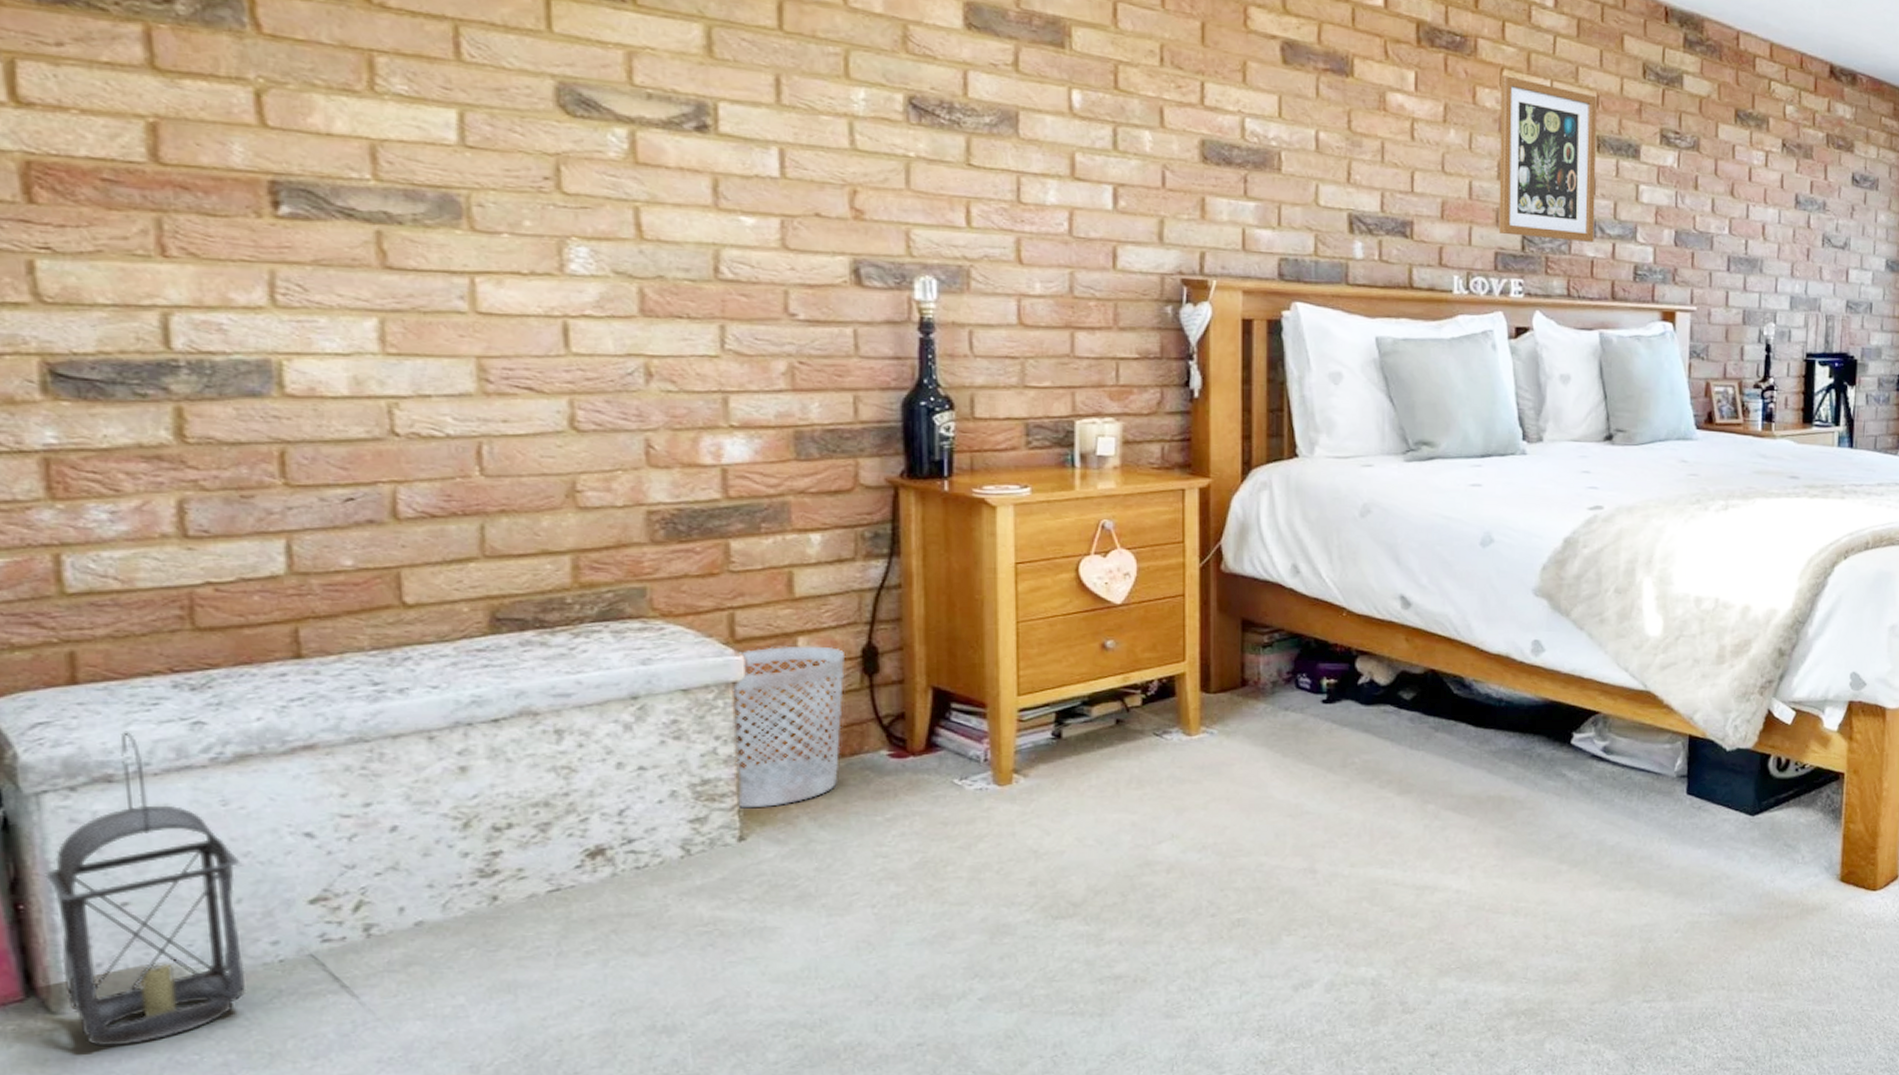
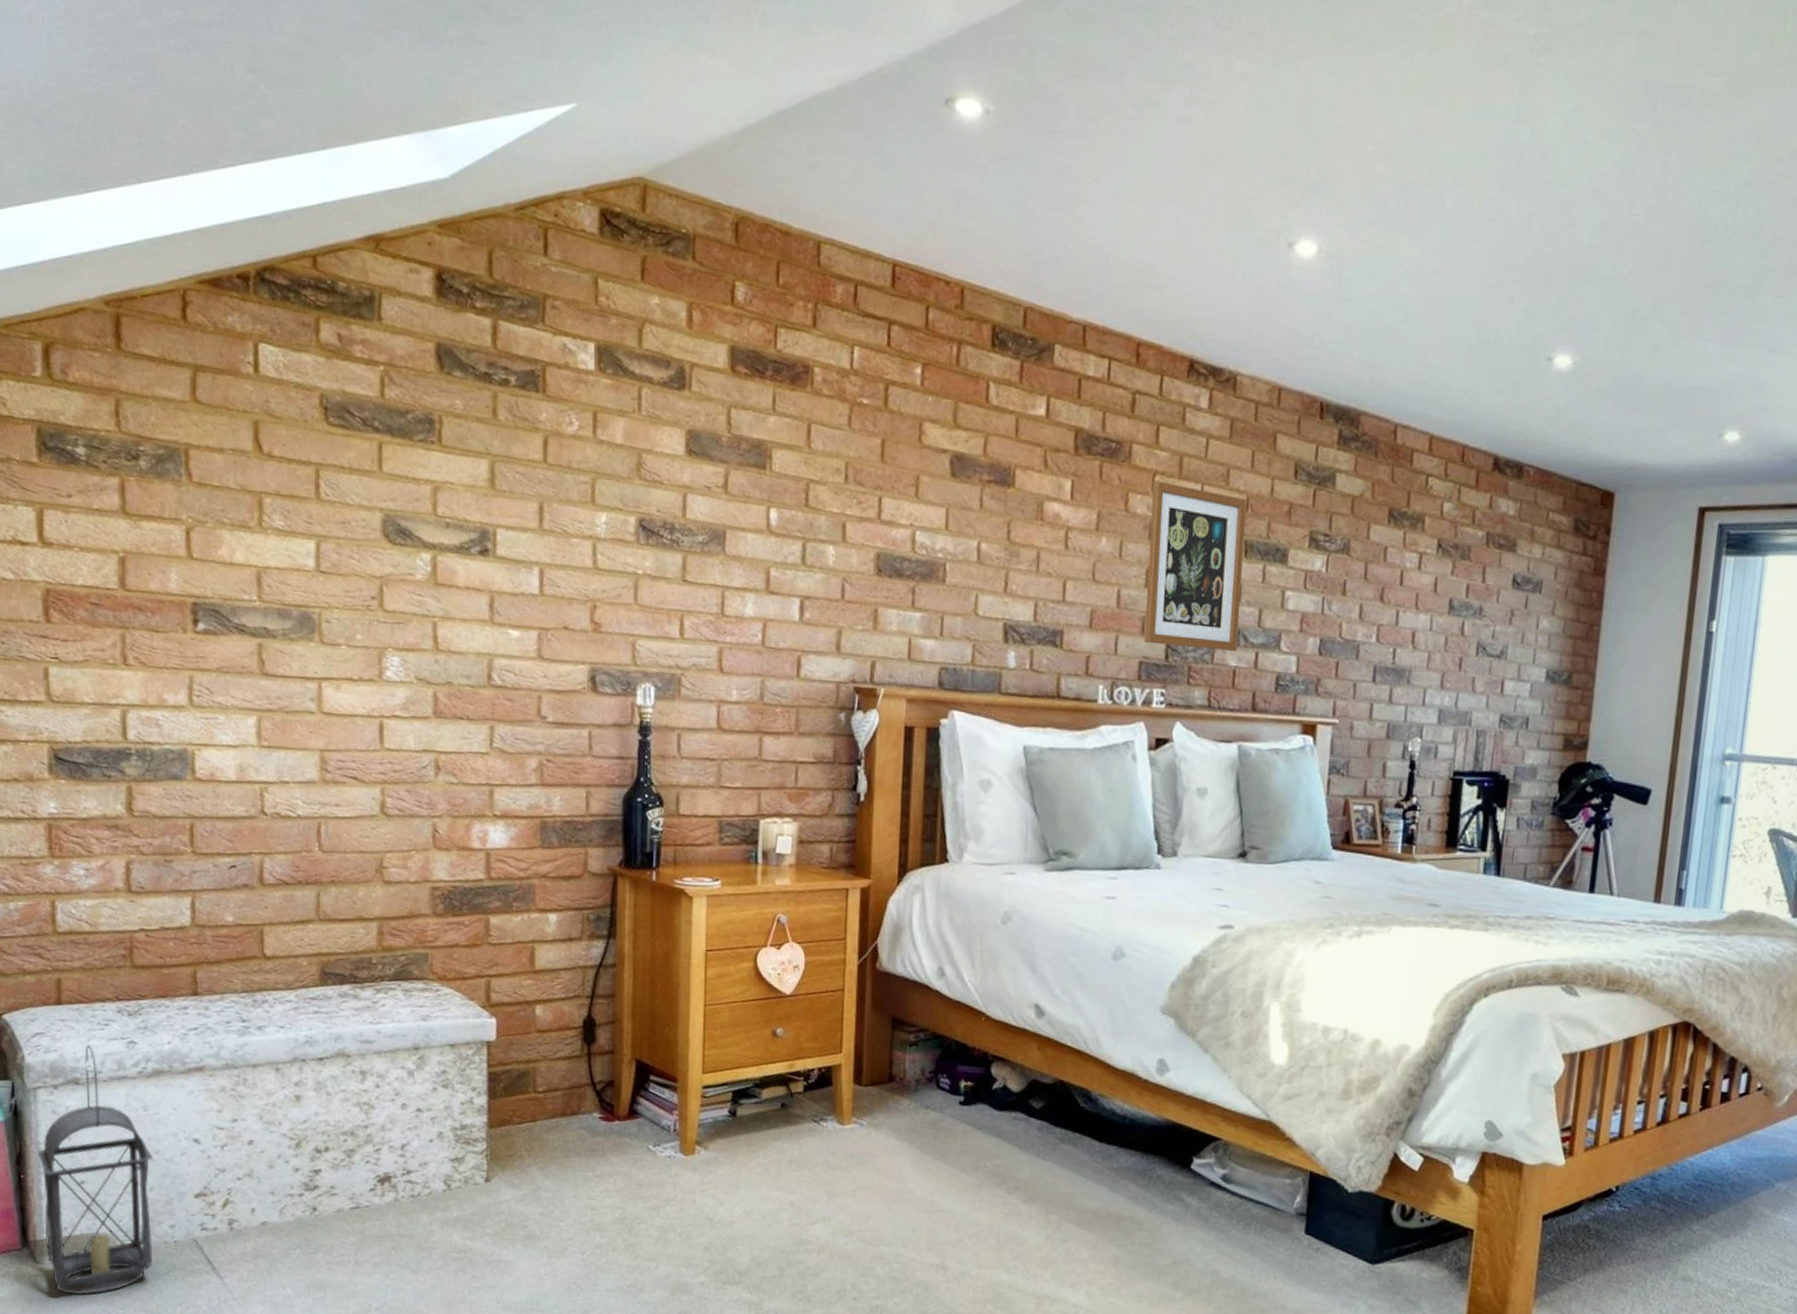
wastebasket: present [730,645,846,809] -> none [484,1012,571,1154]

